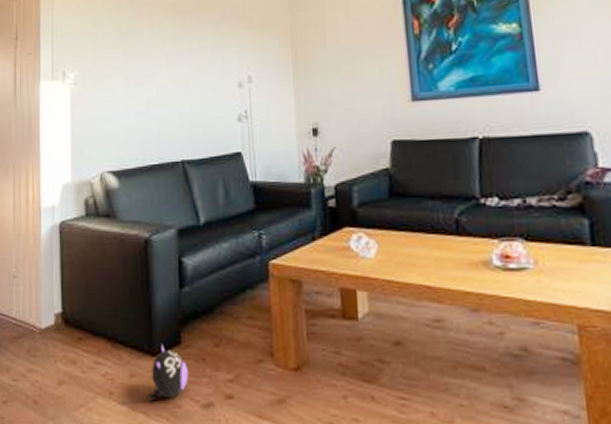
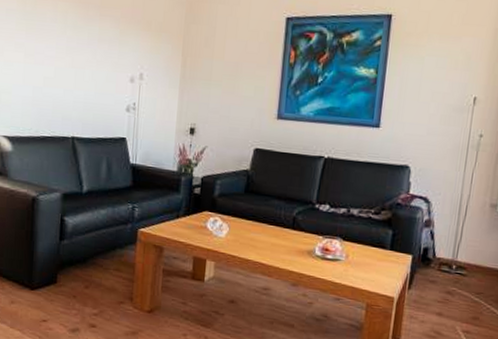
plush toy: present [147,343,188,402] -> none [24,280,61,323]

